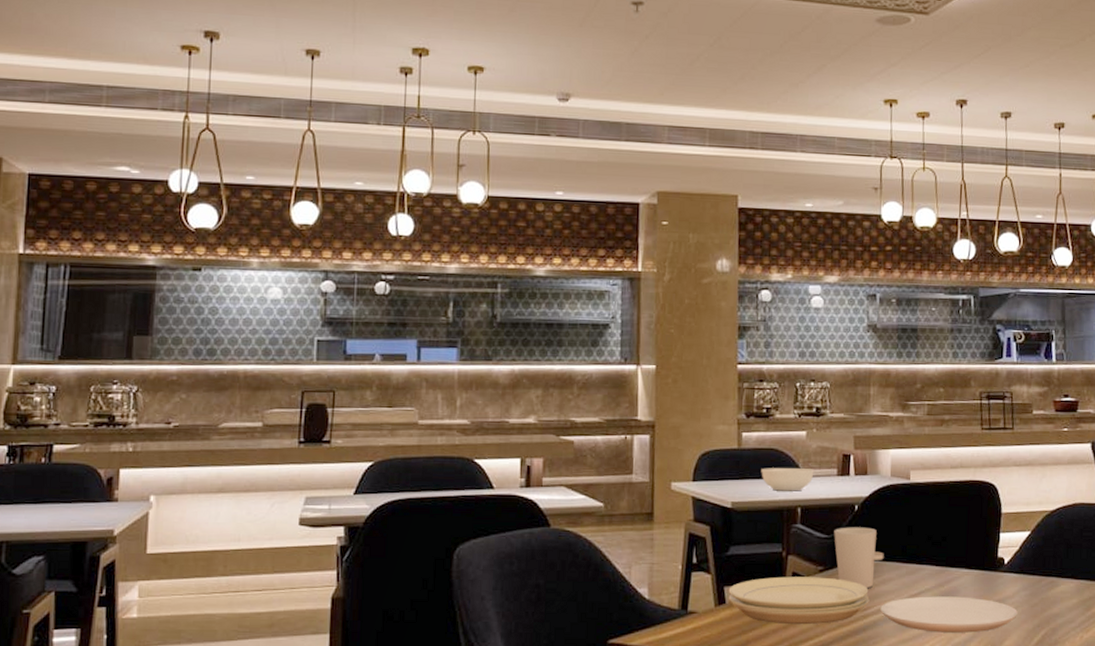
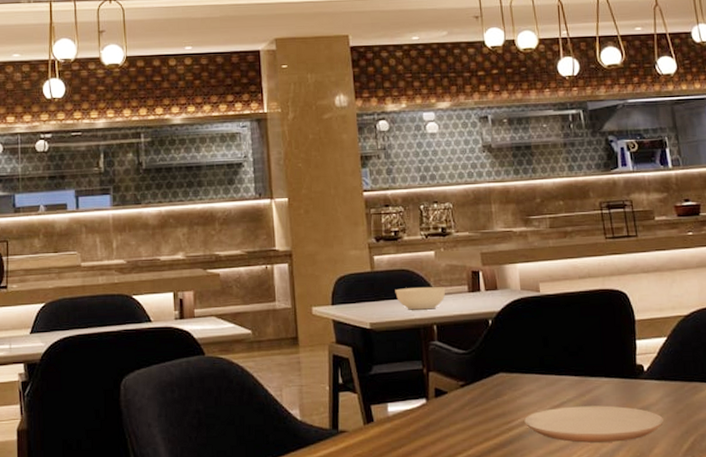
plate: present [728,576,870,625] -> none [375,392,513,440]
cup: present [834,527,884,588] -> none [471,341,523,401]

